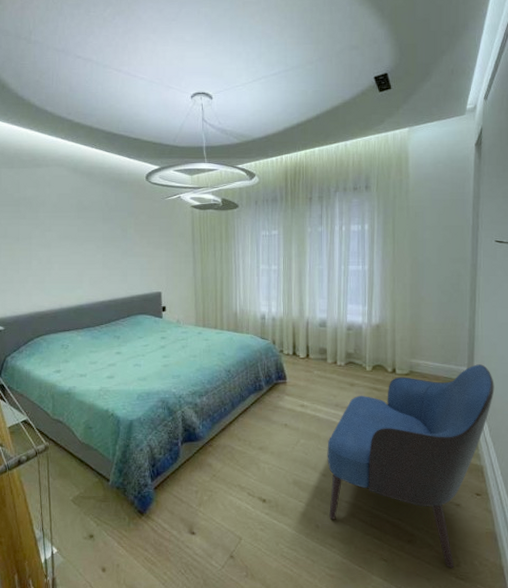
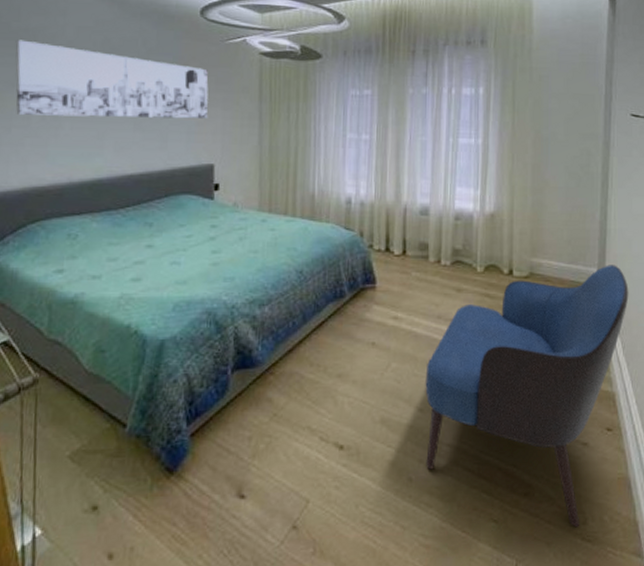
wall art: none [18,206,156,261] -> present [15,39,209,119]

